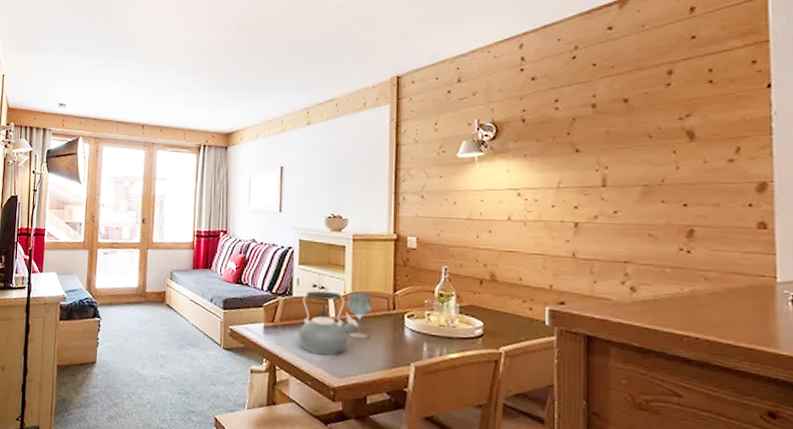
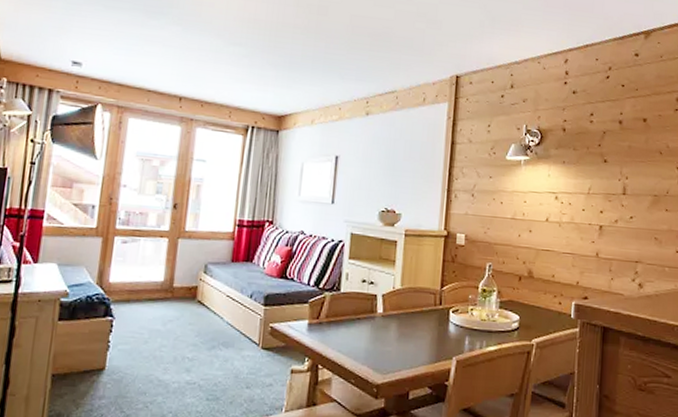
kettle: present [297,290,358,356] -> none [343,286,405,352]
wine glass: present [346,290,372,340] -> none [394,286,420,336]

